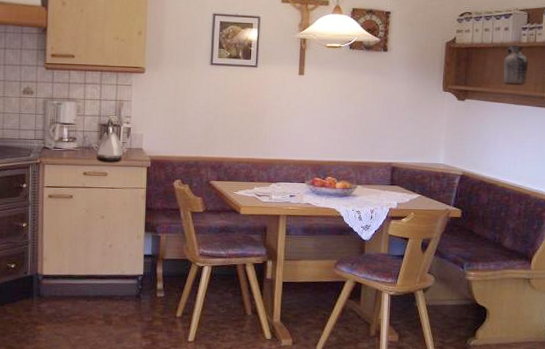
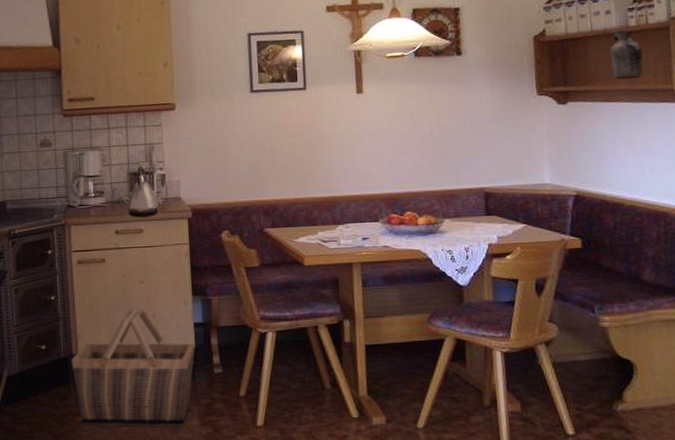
basket: none [36,239,144,338] -> present [71,308,196,426]

